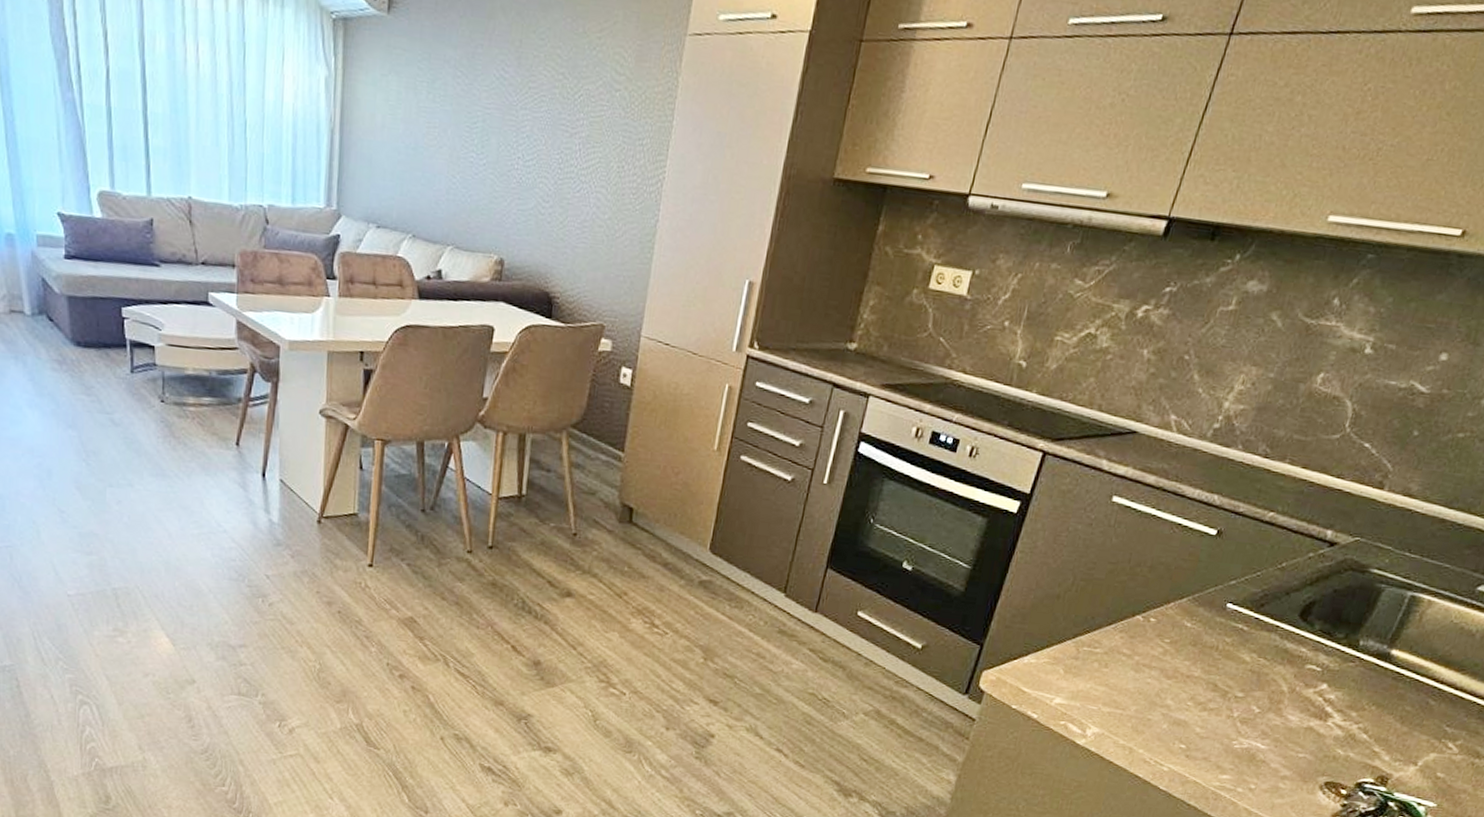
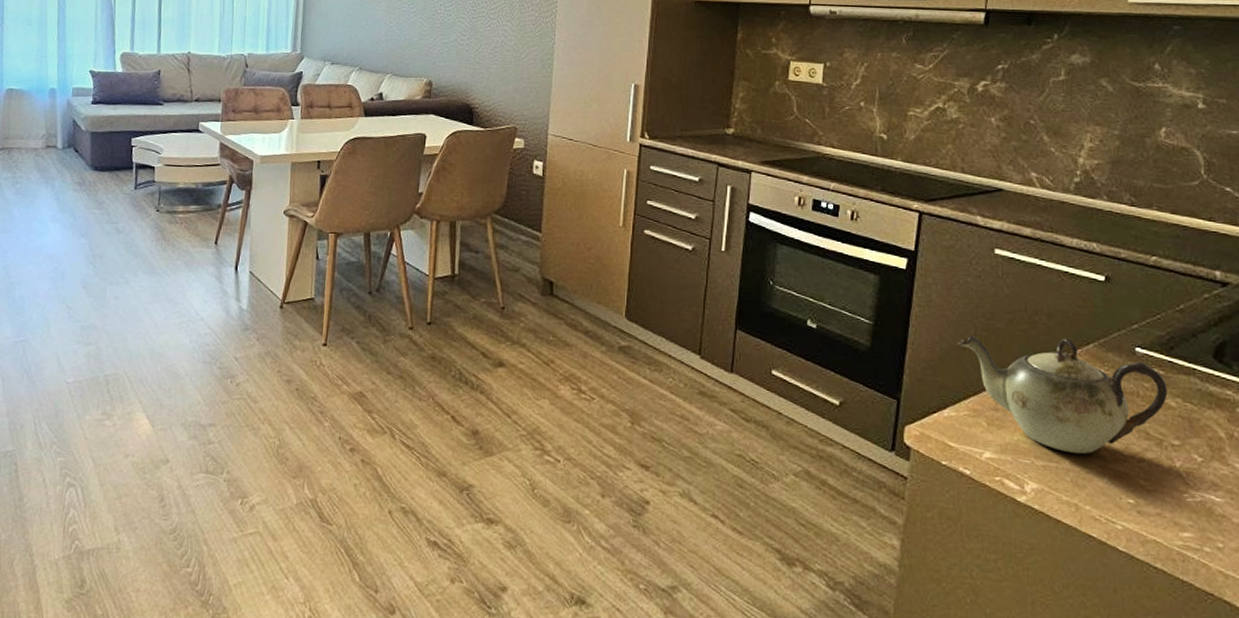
teapot: none [1052,583,1247,703] -> present [957,334,1168,455]

